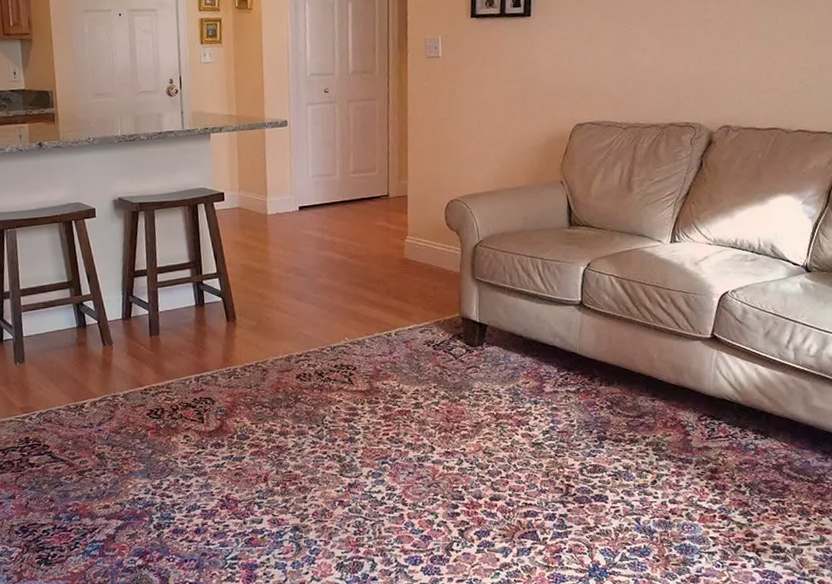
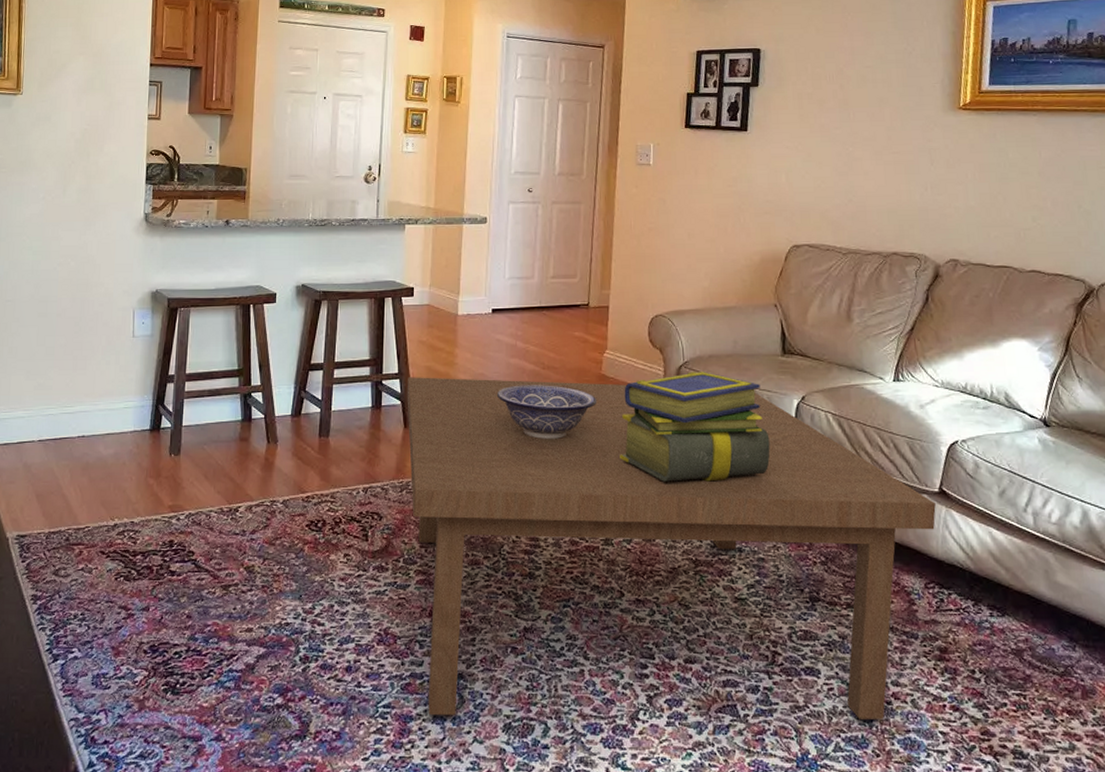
coffee table: none [226,263,708,562] -> present [407,377,936,720]
decorative bowl: none [309,272,402,321] -> present [496,385,597,439]
stack of books: none [424,248,560,349] -> present [620,372,771,482]

